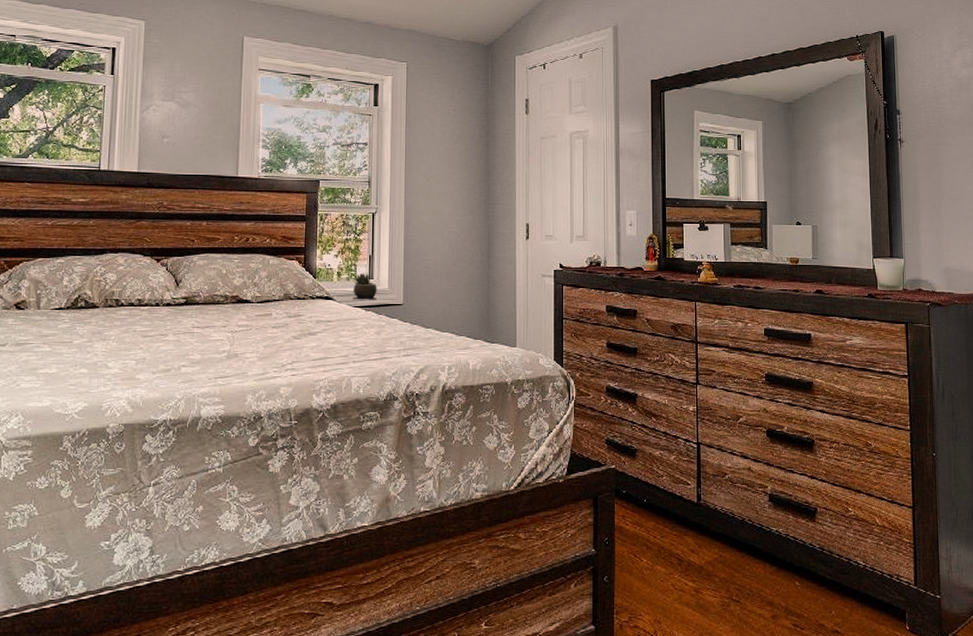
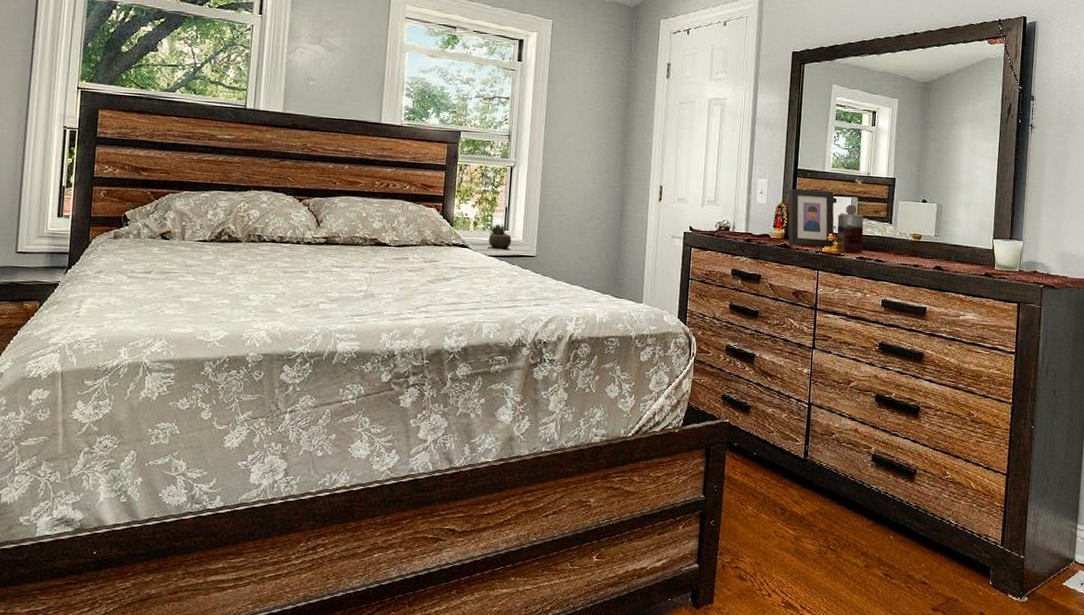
picture frame: none [658,219,709,277] -> present [788,189,834,248]
perfume bottle: none [711,231,739,282] -> present [837,204,864,254]

